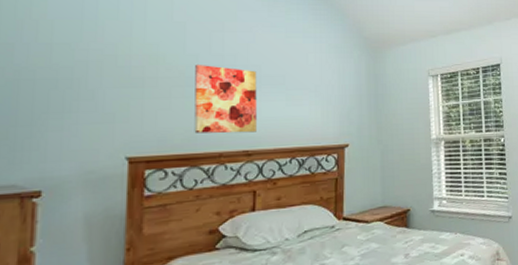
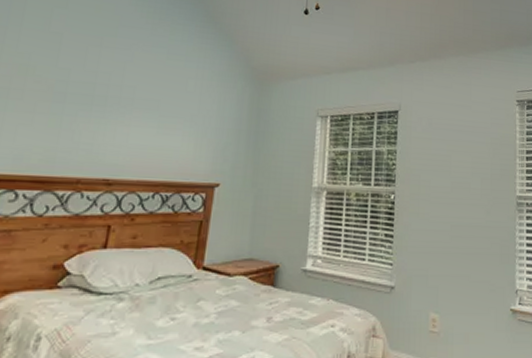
wall art: present [194,64,257,134] -> none [54,79,130,160]

